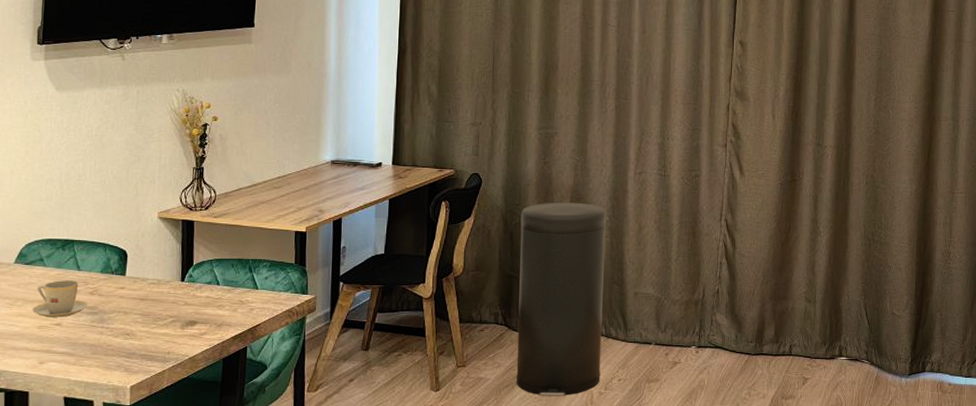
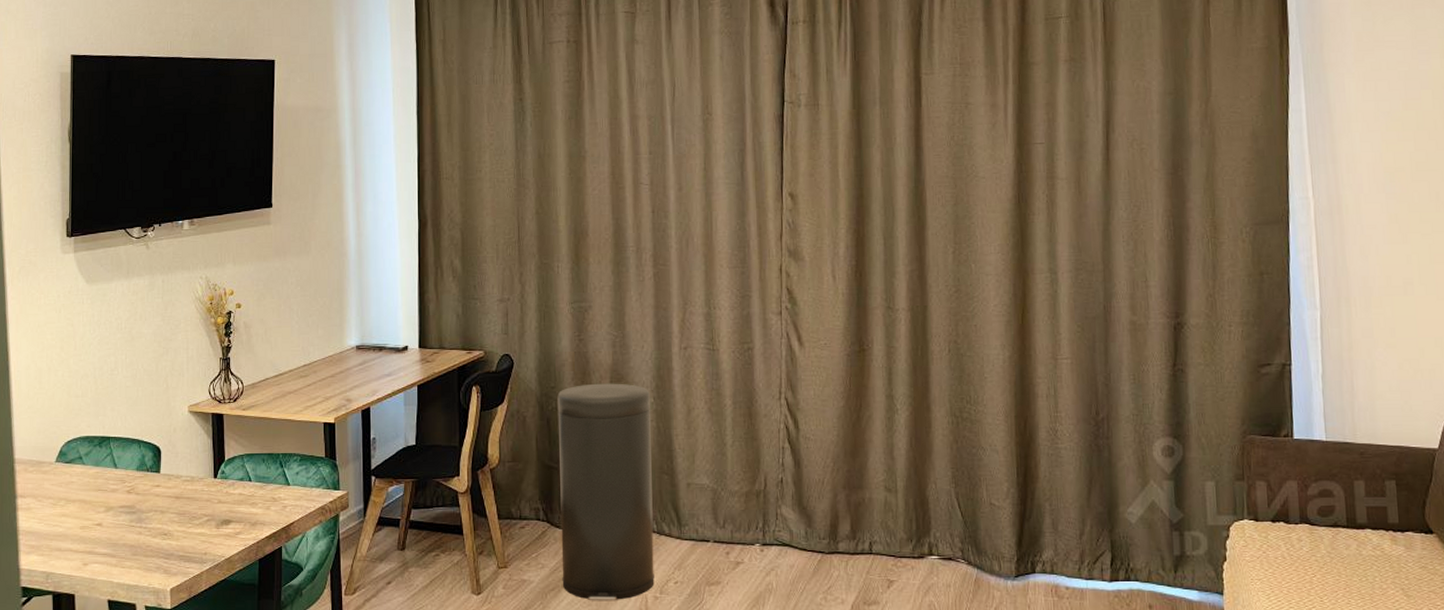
teacup: present [31,279,89,318] -> none [73,478,127,517]

